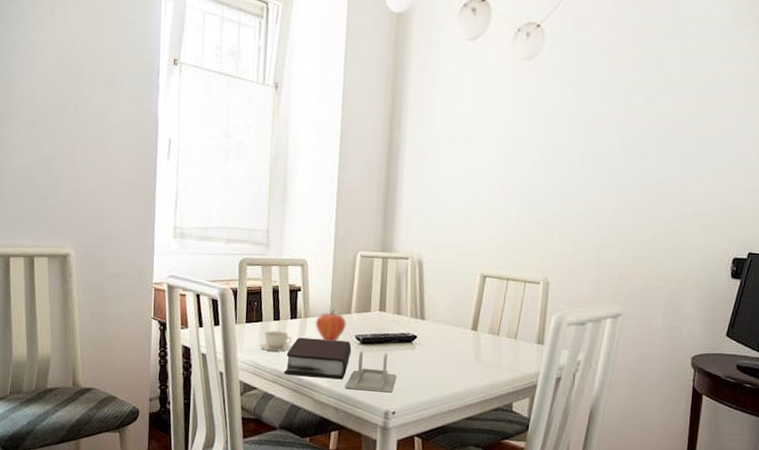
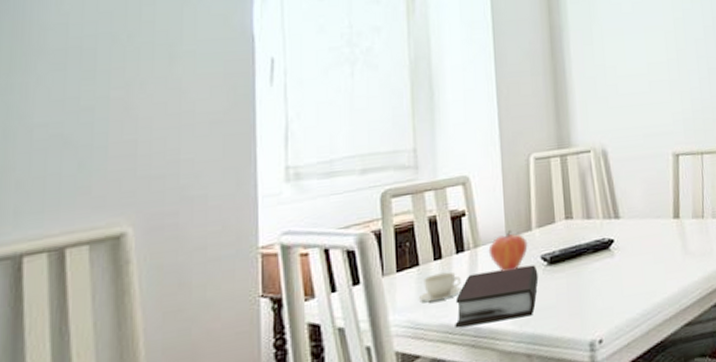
napkin holder: present [344,351,396,393] -> none [535,269,597,325]

